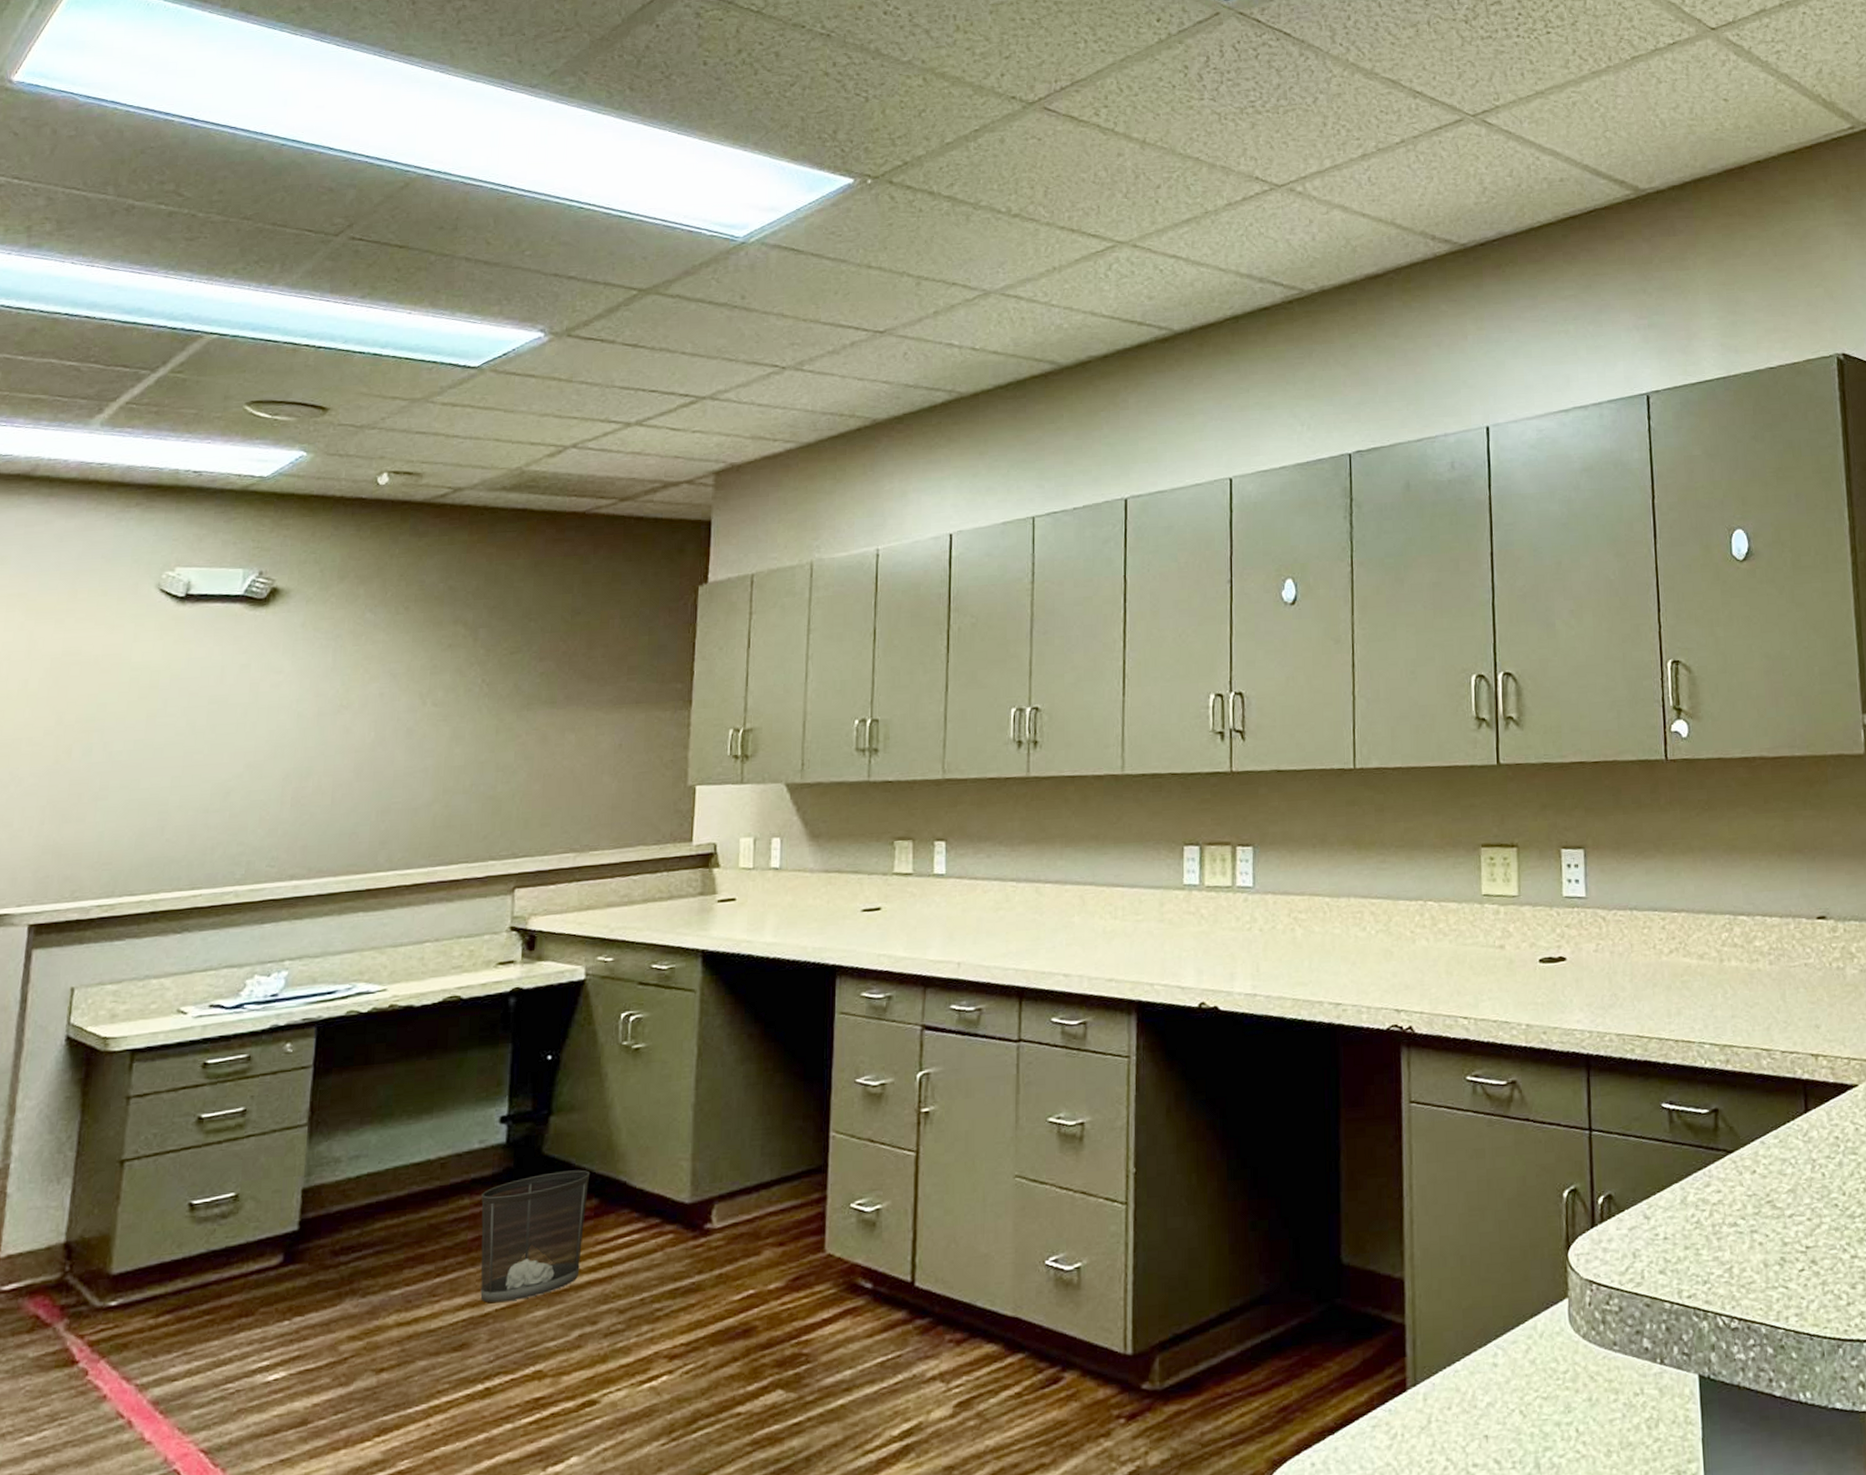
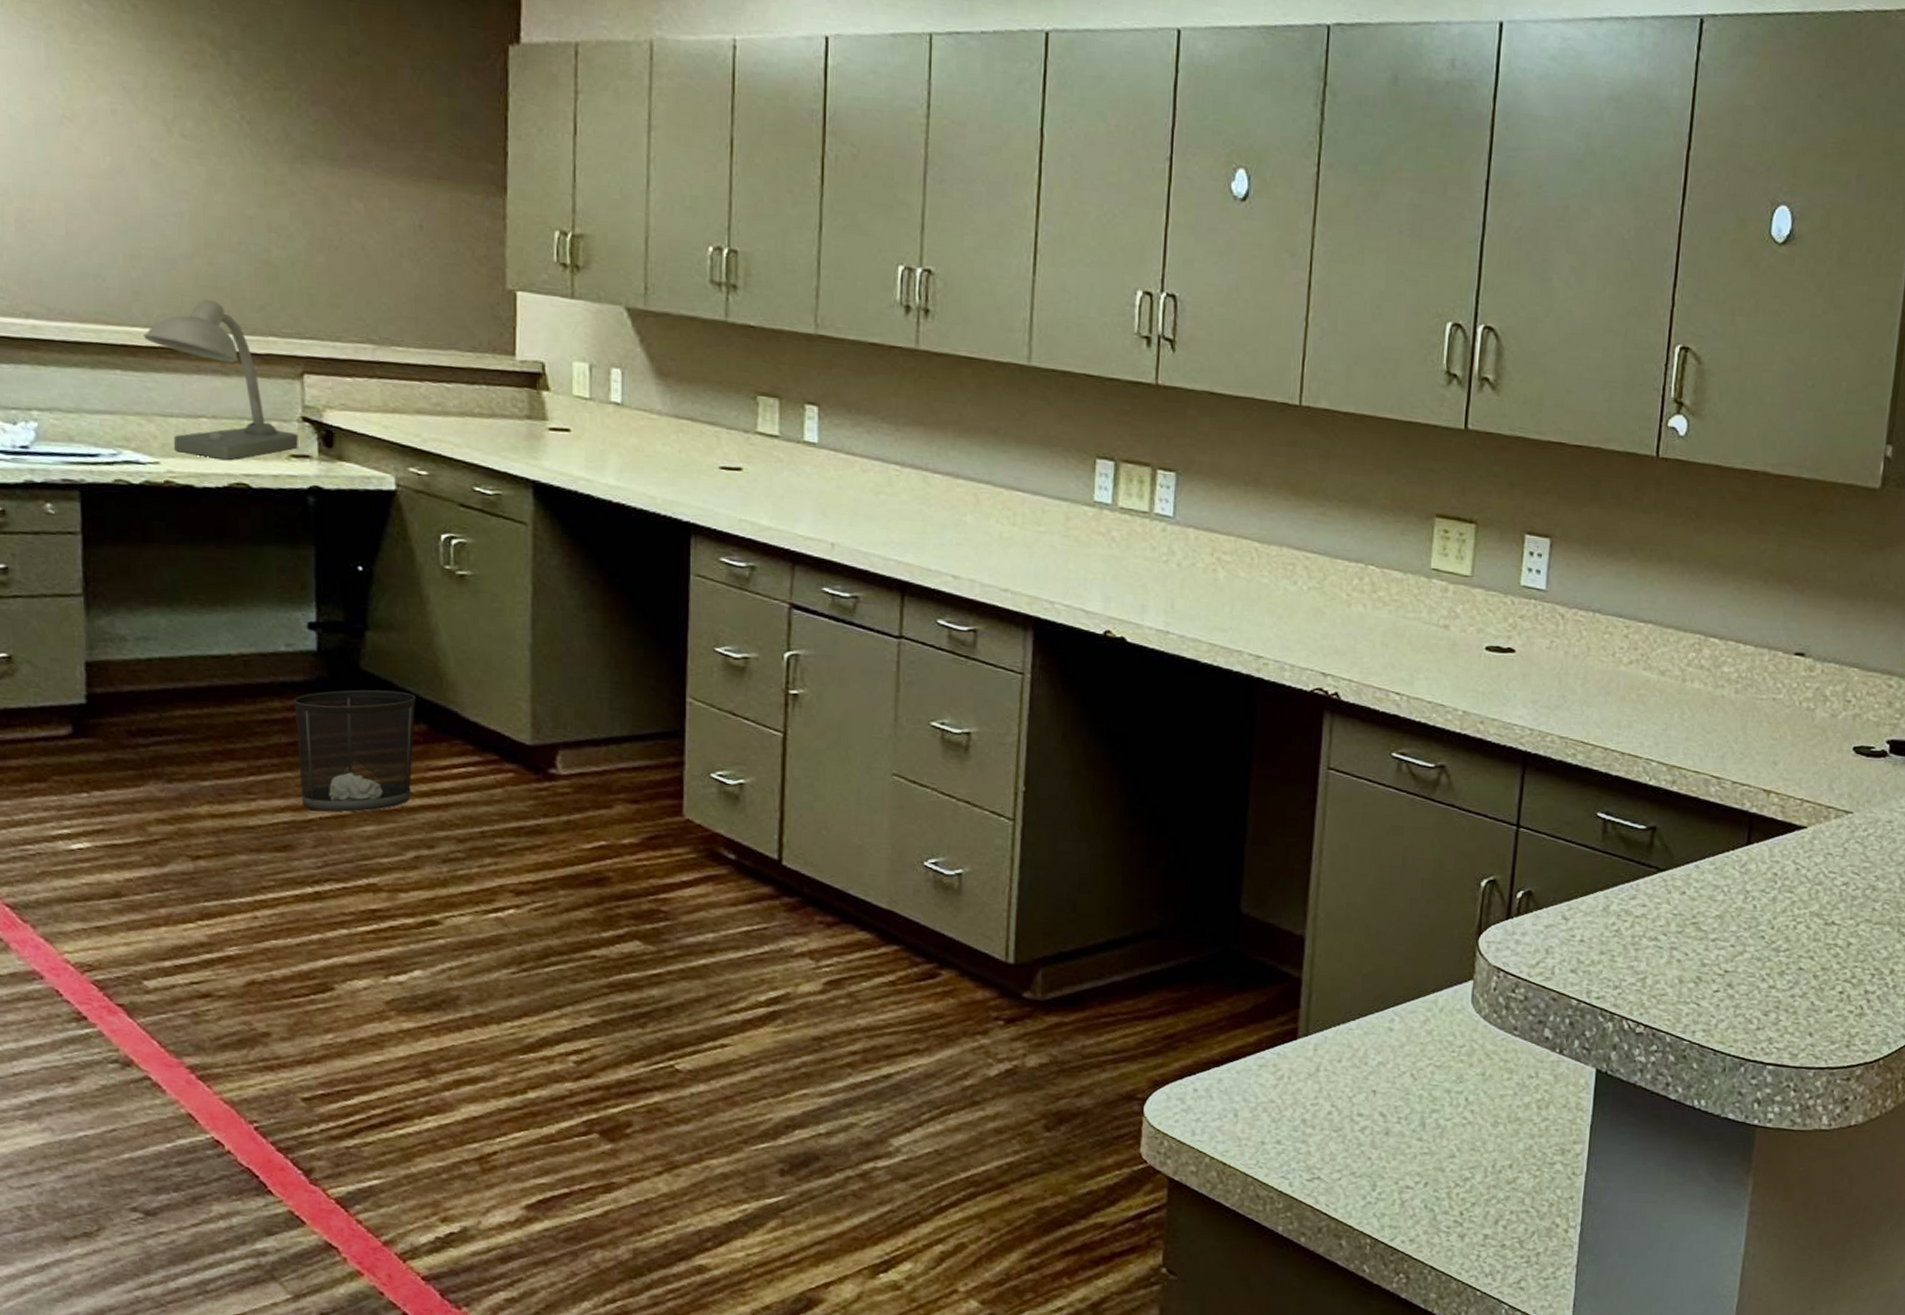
desk lamp: none [385,838,506,978] -> present [144,299,298,460]

